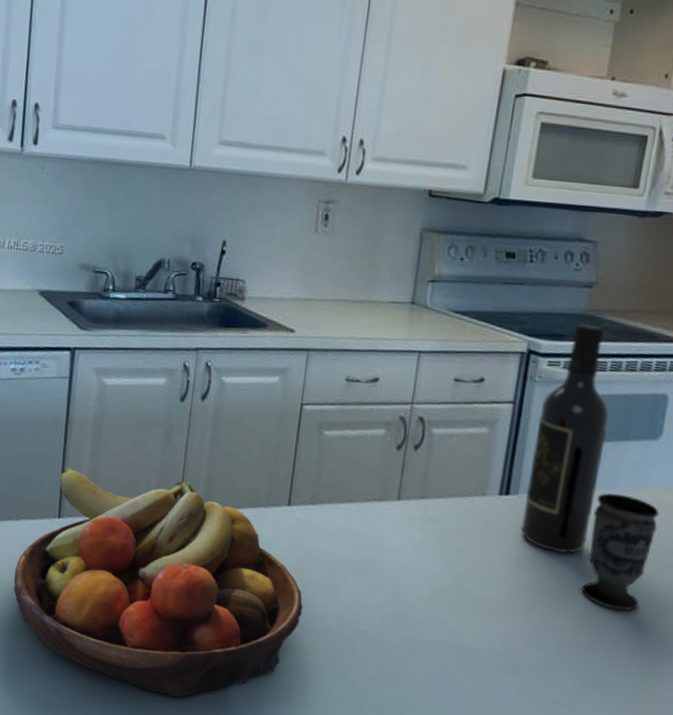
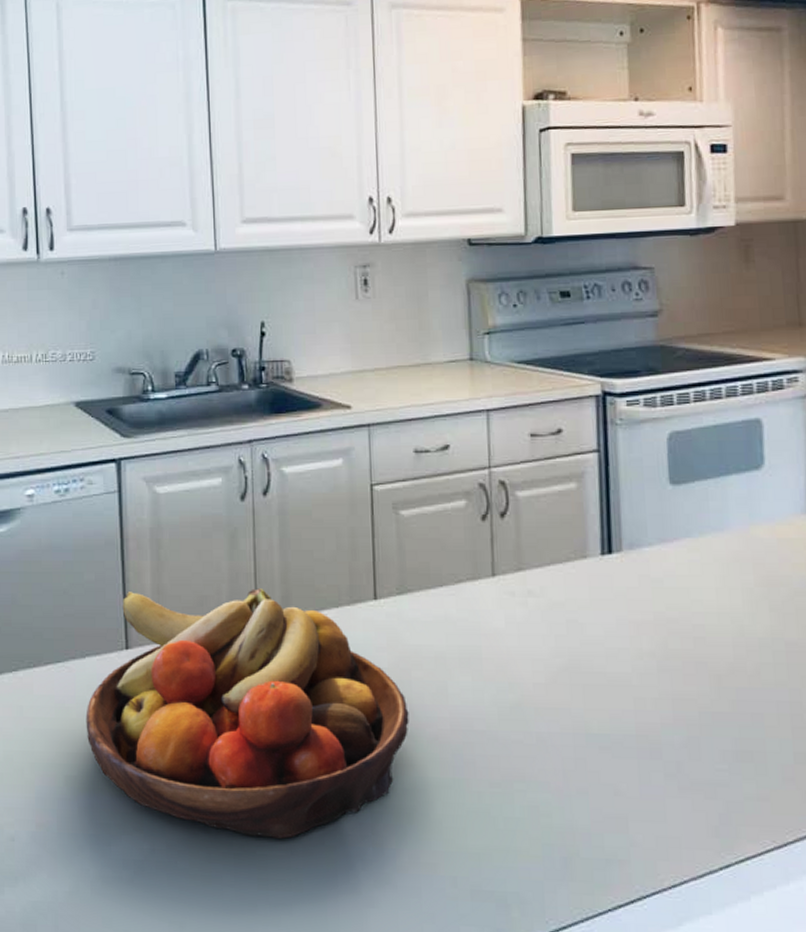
wine bottle: present [521,323,610,554] -> none [628,355,707,610]
cup: present [581,493,659,611] -> none [708,535,781,667]

